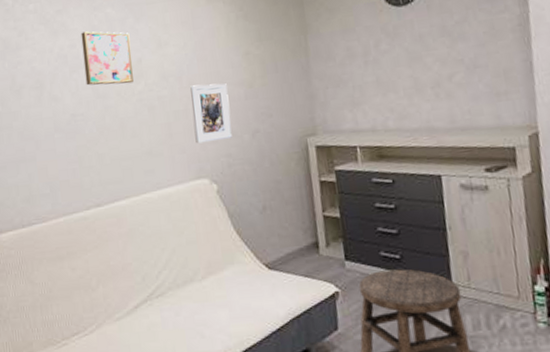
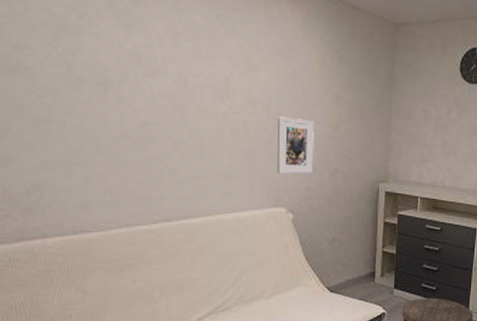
wall art: present [81,31,134,86] -> none [160,33,219,102]

